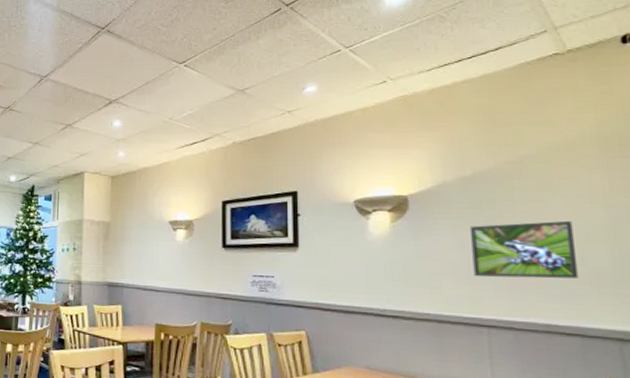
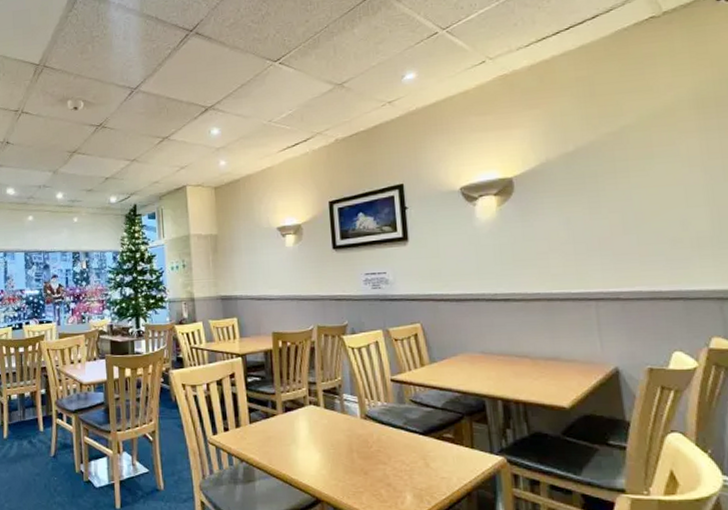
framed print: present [469,220,579,279] -> none [574,186,680,252]

